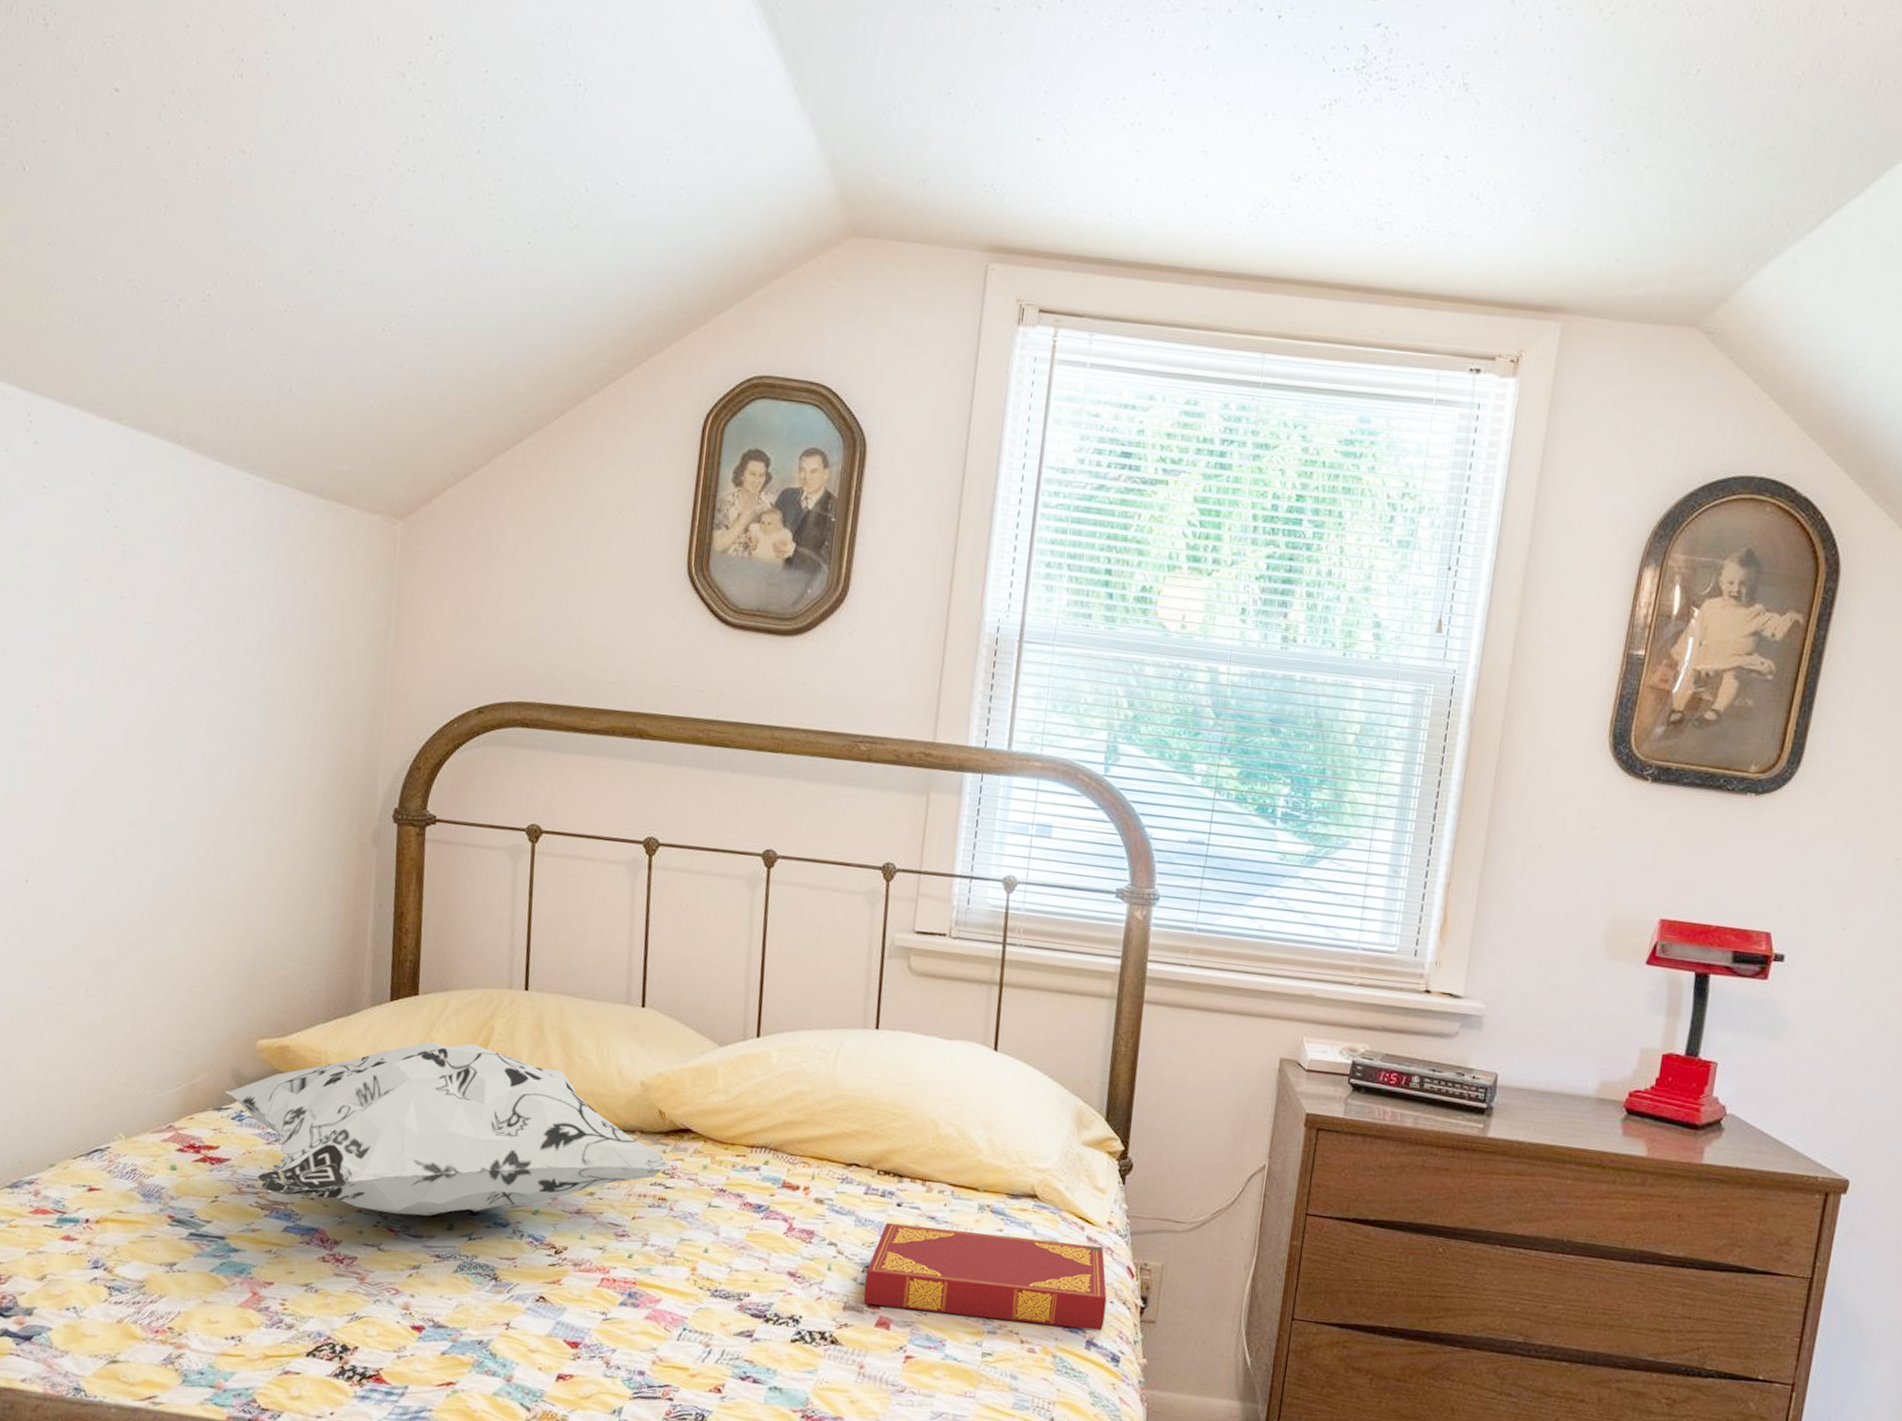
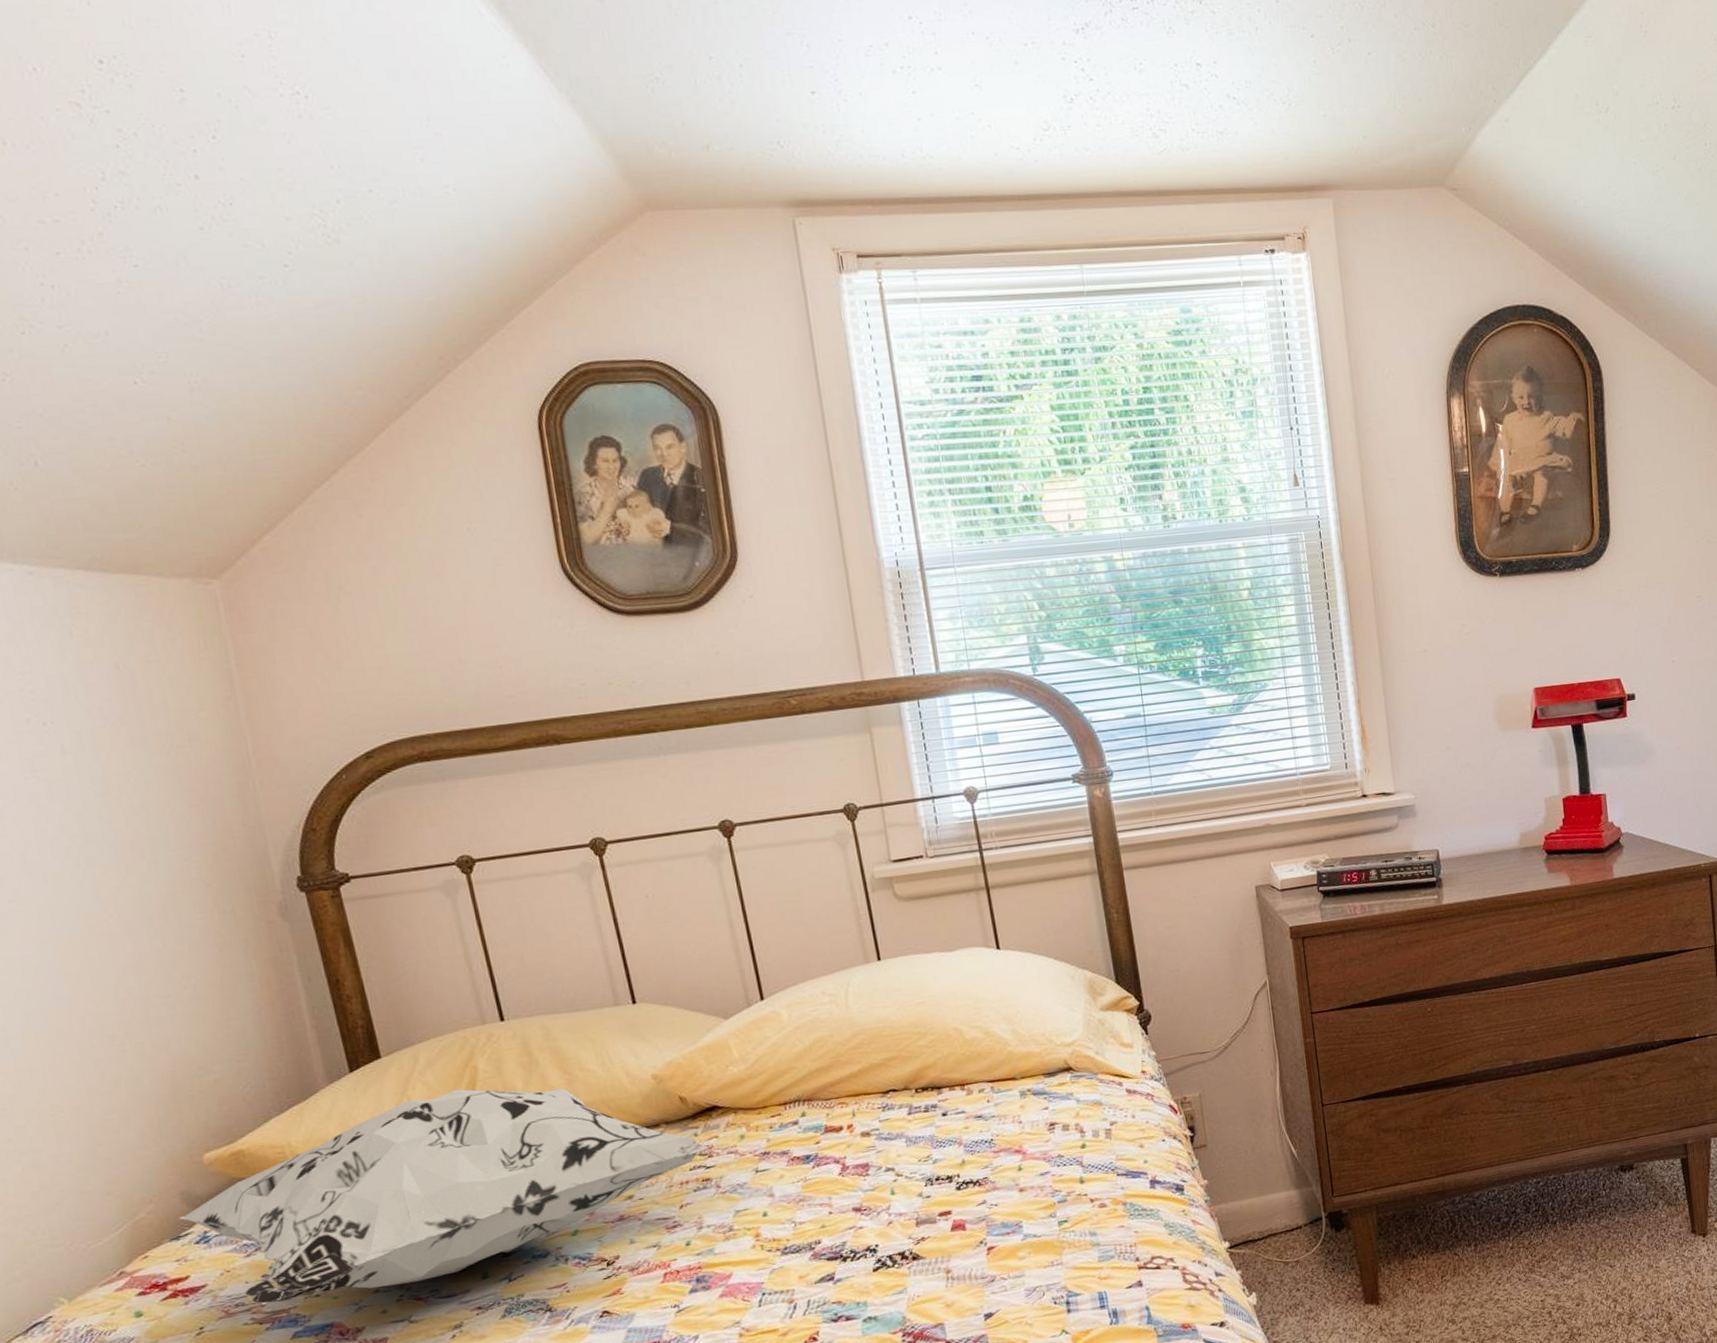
hardback book: present [863,1222,1107,1331] -> none [929,1095,1162,1214]

